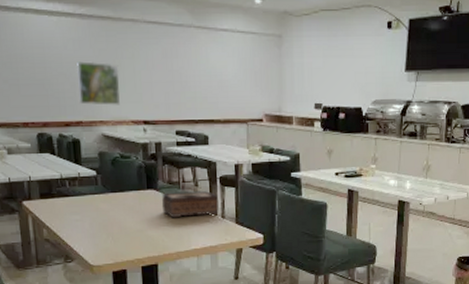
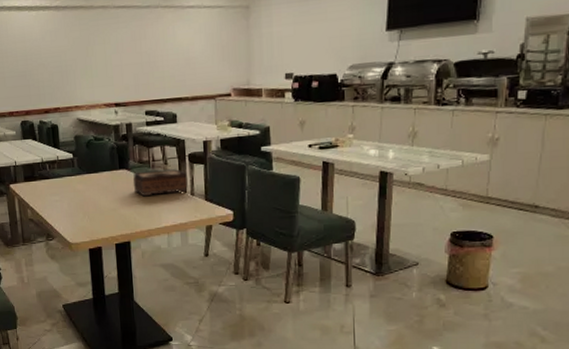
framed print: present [76,61,120,105] -> none [53,50,93,92]

